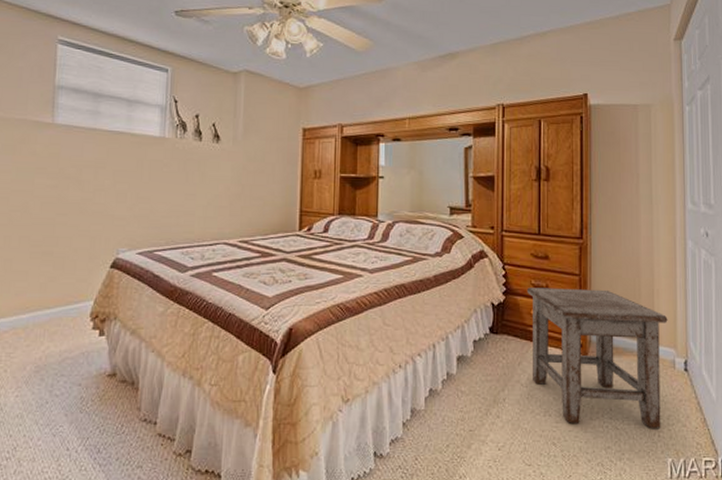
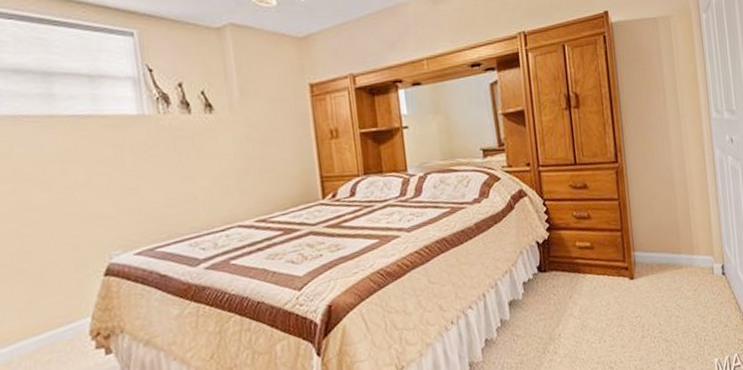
stool: present [526,287,668,429] -> none [569,209,706,345]

